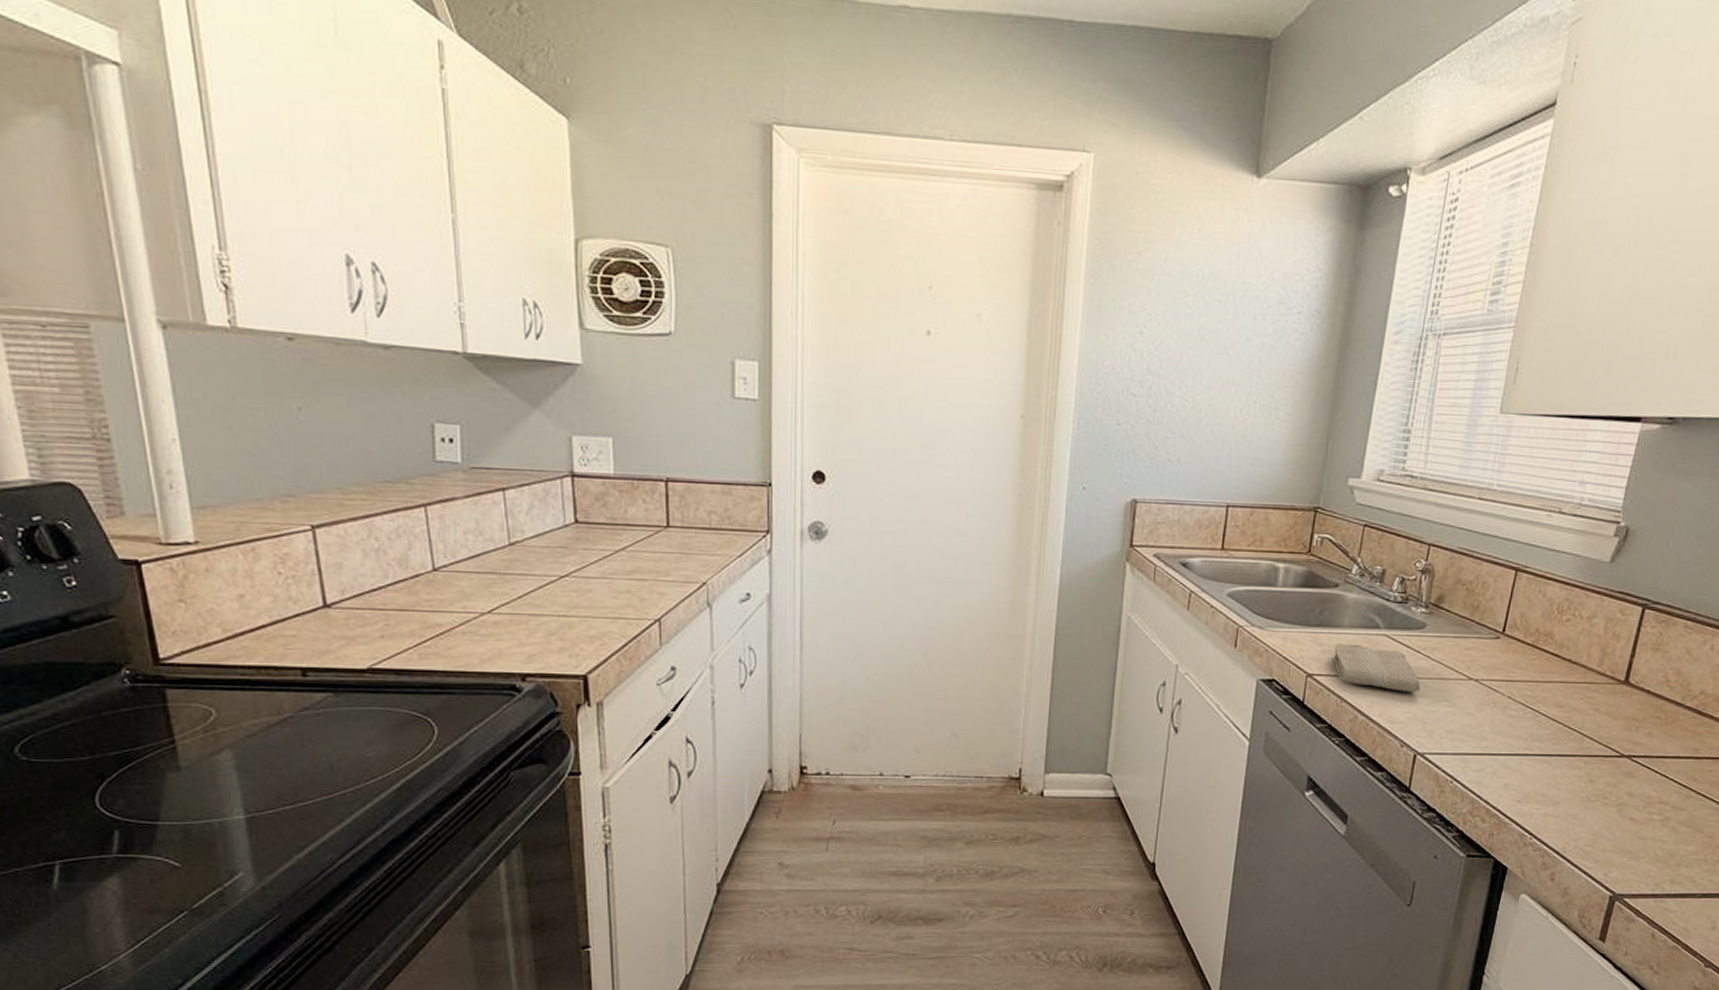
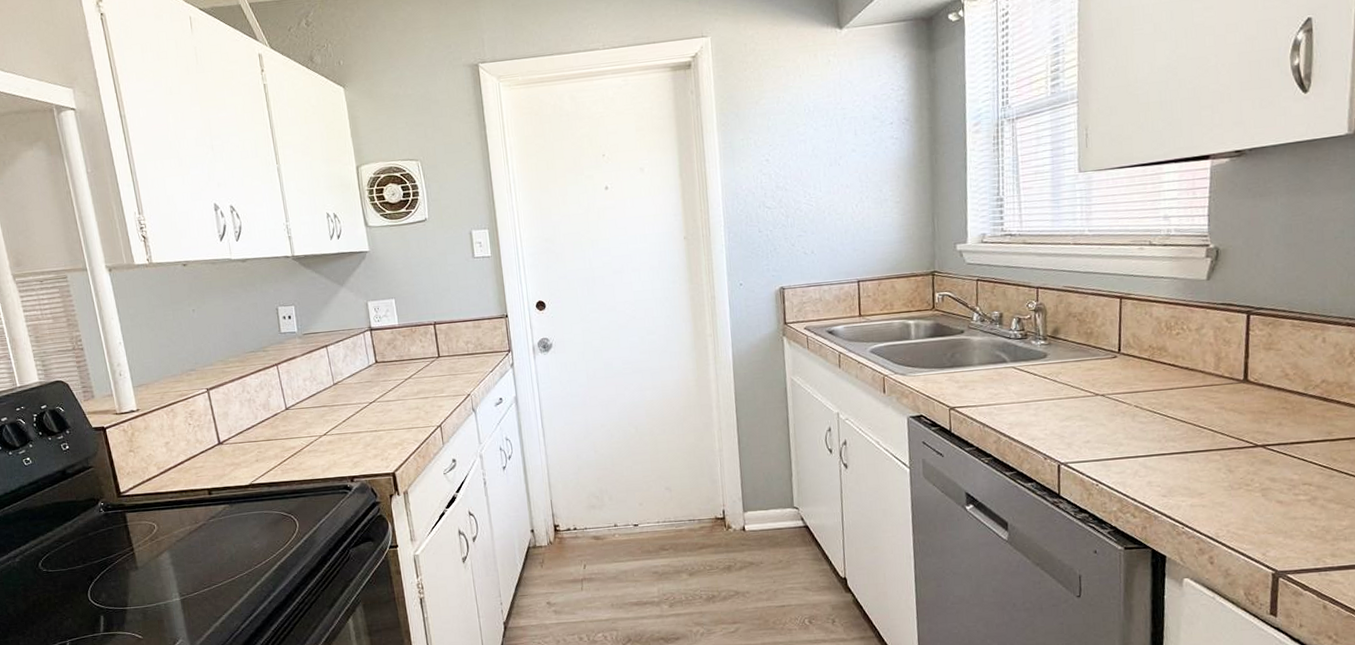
washcloth: present [1333,642,1421,693] -> none [969,378,1053,413]

